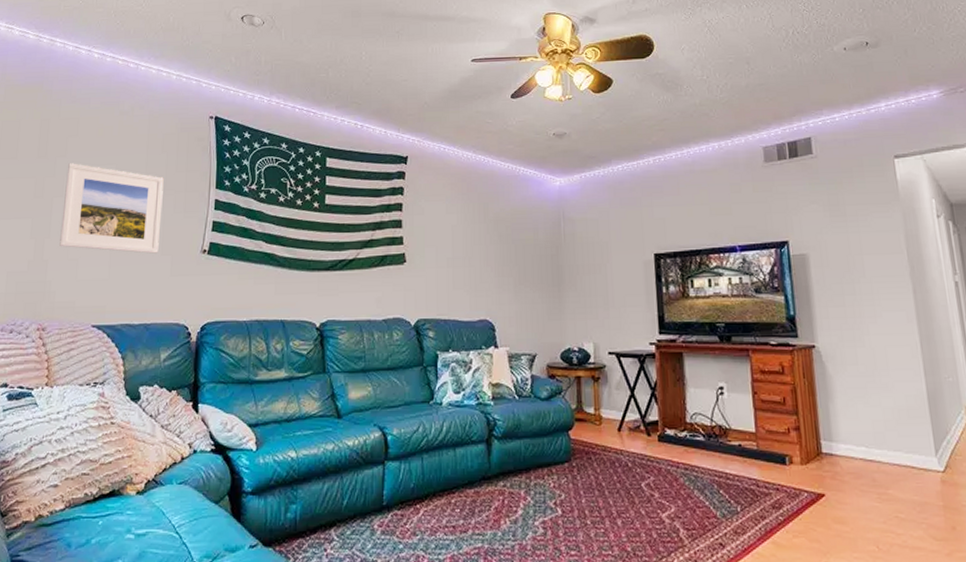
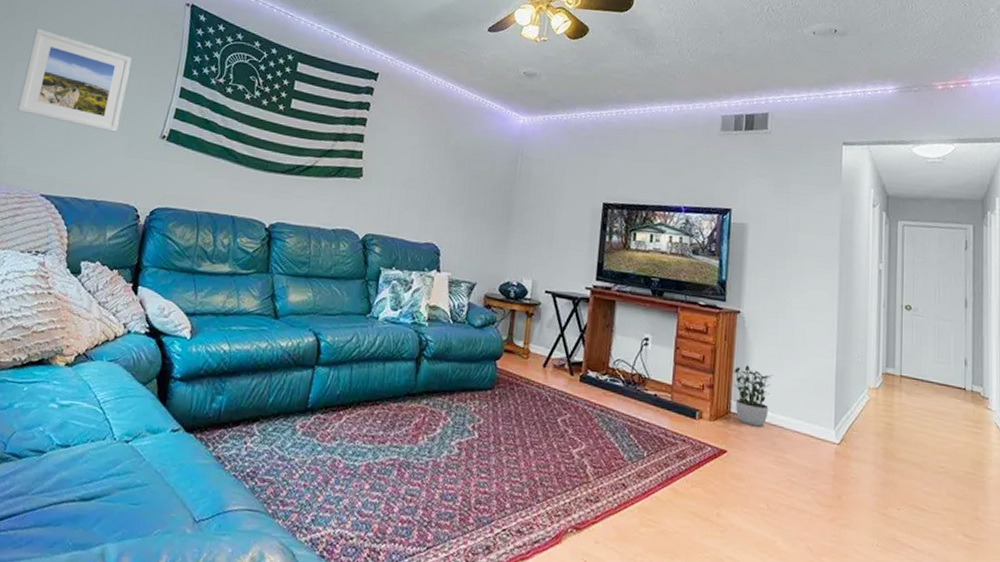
potted plant: none [817,401,863,465] -> present [733,365,773,427]

